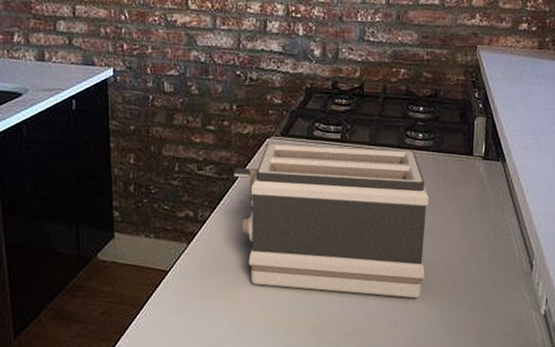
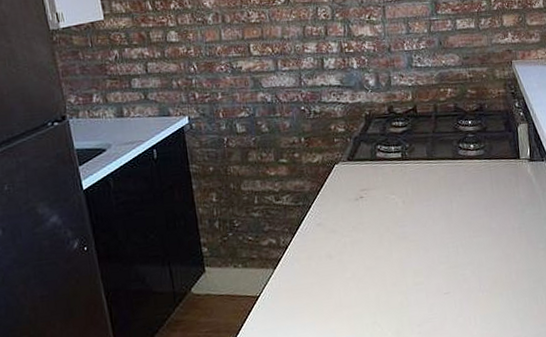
toaster: present [233,142,430,299] -> none [308,160,490,299]

